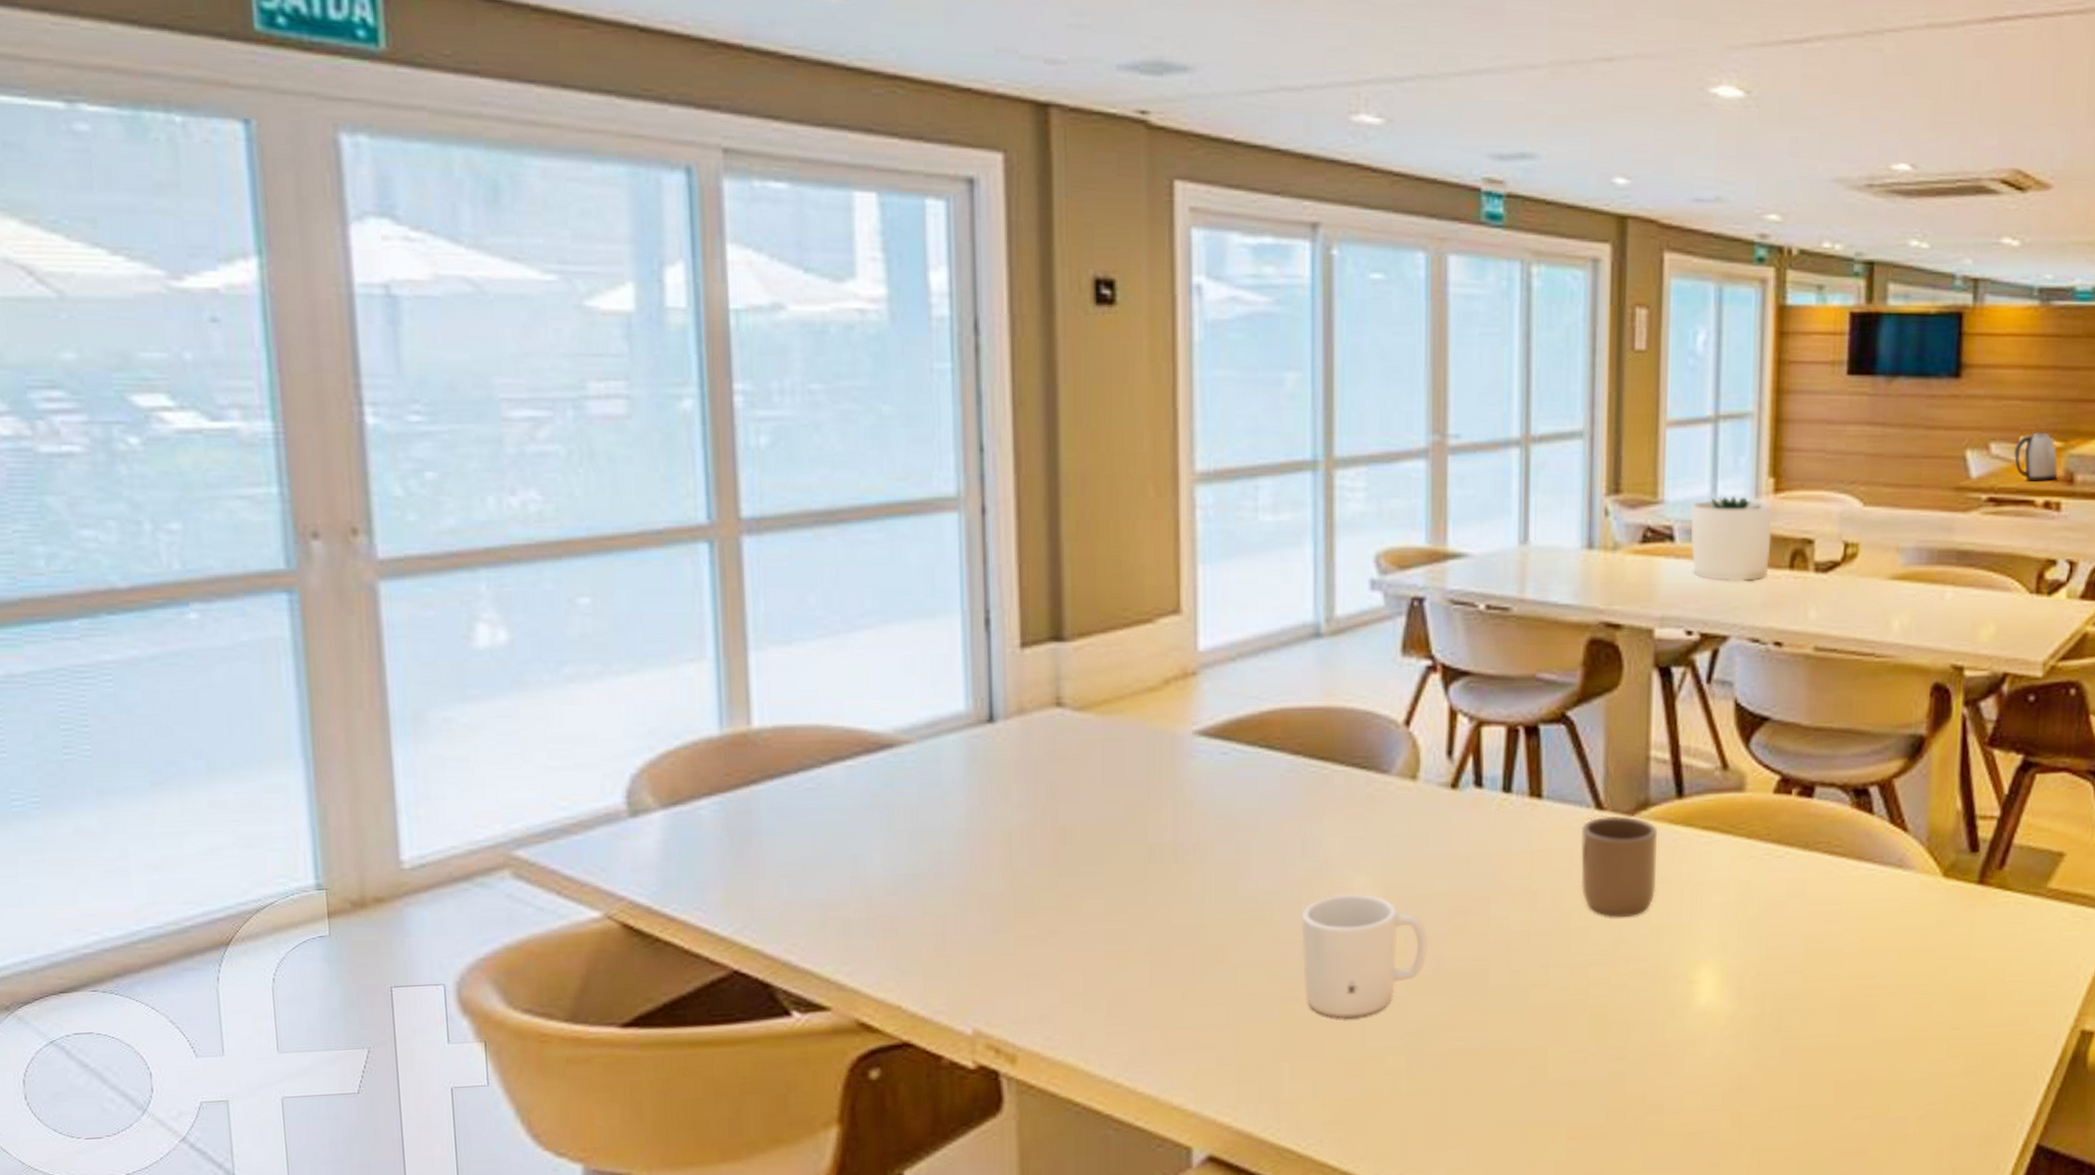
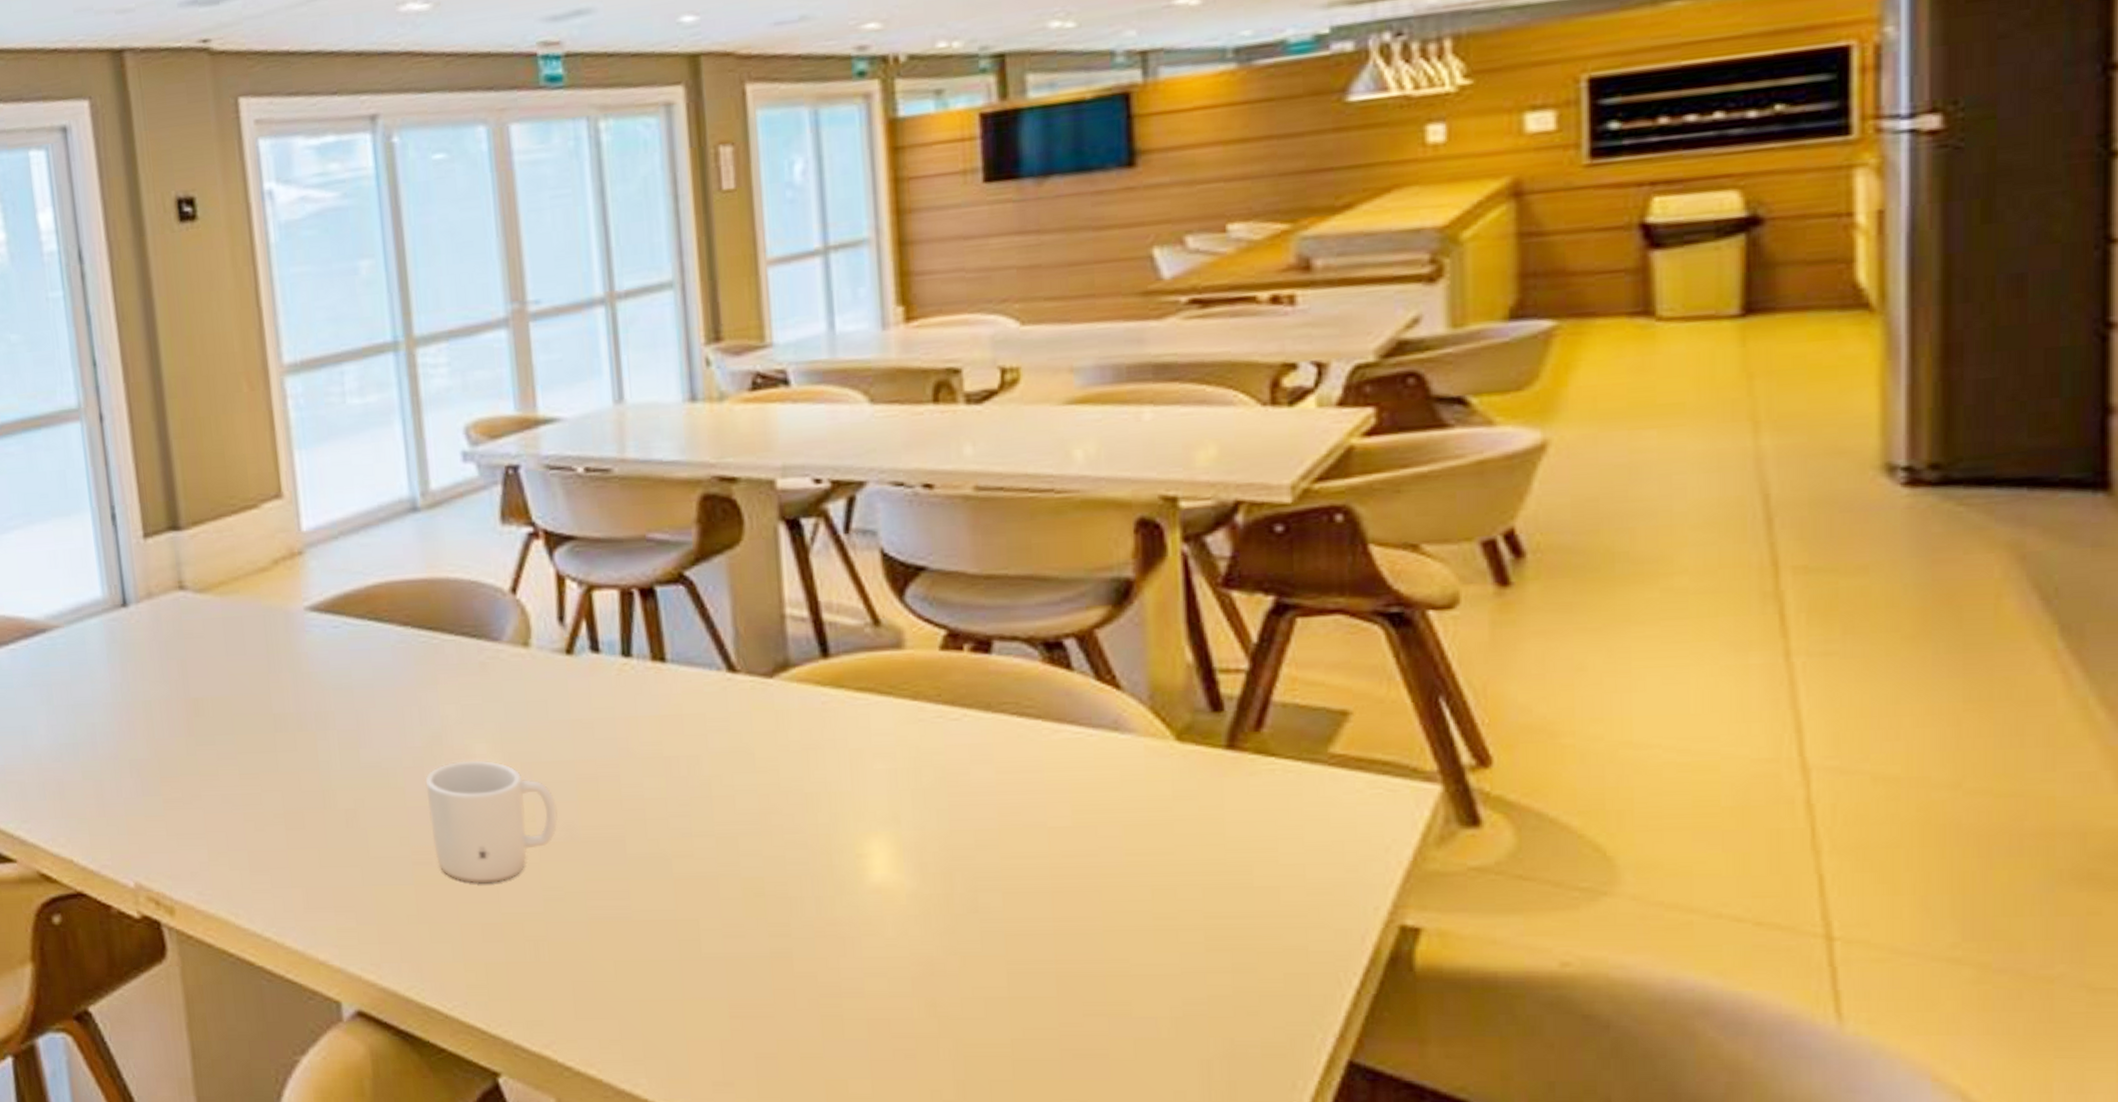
mug: present [1580,815,1658,917] -> none [713,678,808,785]
planter: present [1691,496,1772,582] -> none [805,330,908,423]
kettle: present [2013,431,2059,482] -> none [1220,214,1289,275]

